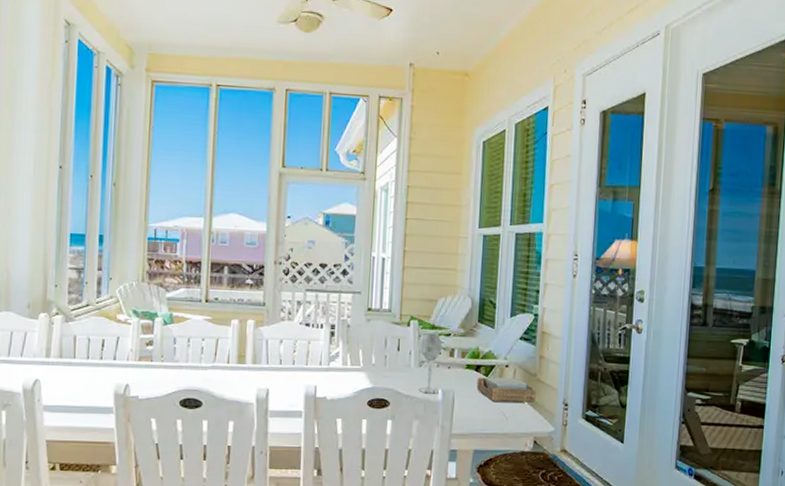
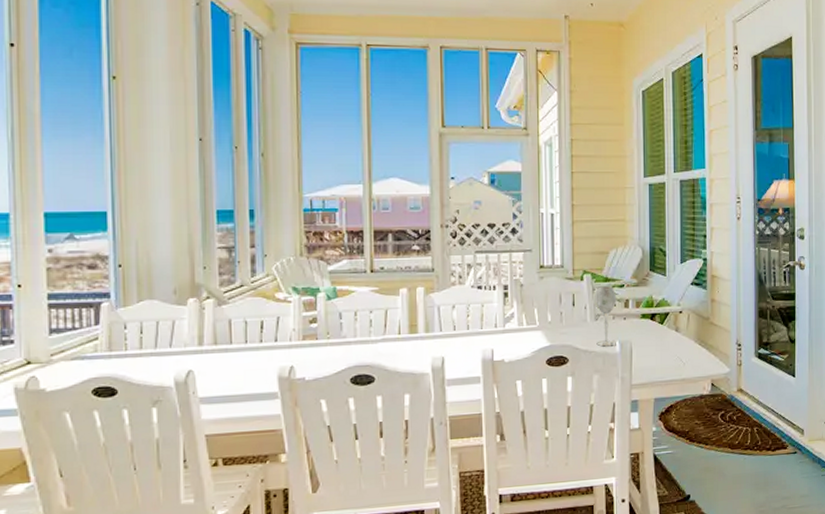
napkin holder: present [476,377,536,403] -> none [653,323,710,348]

